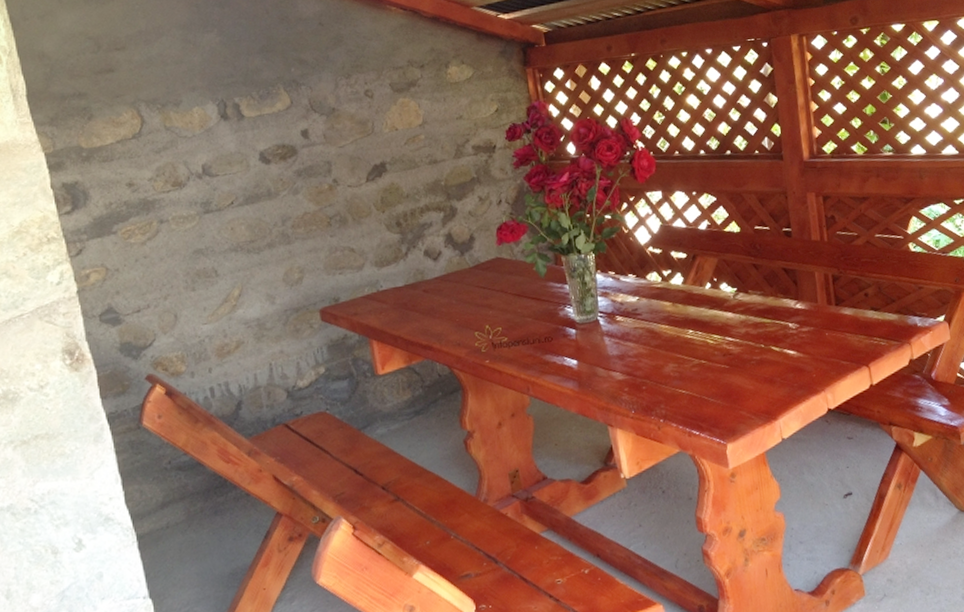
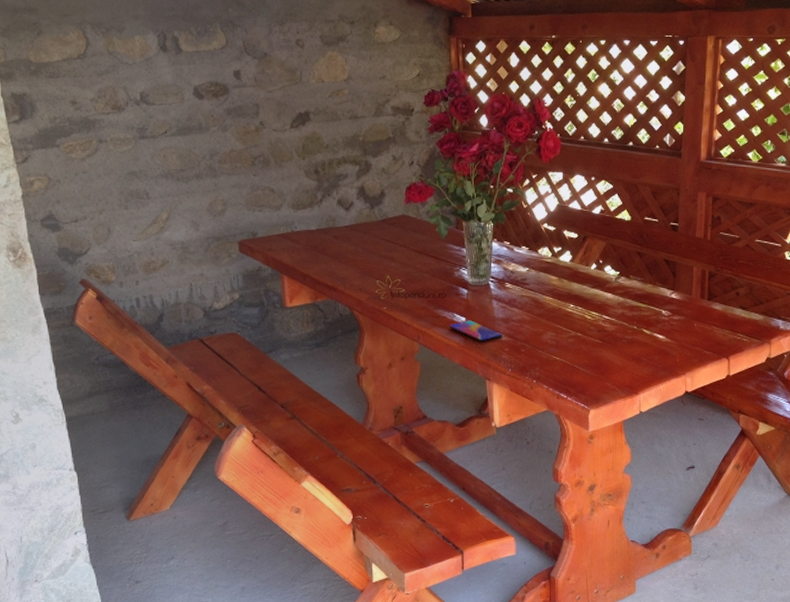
smartphone: none [560,362,620,385] -> present [449,320,503,342]

